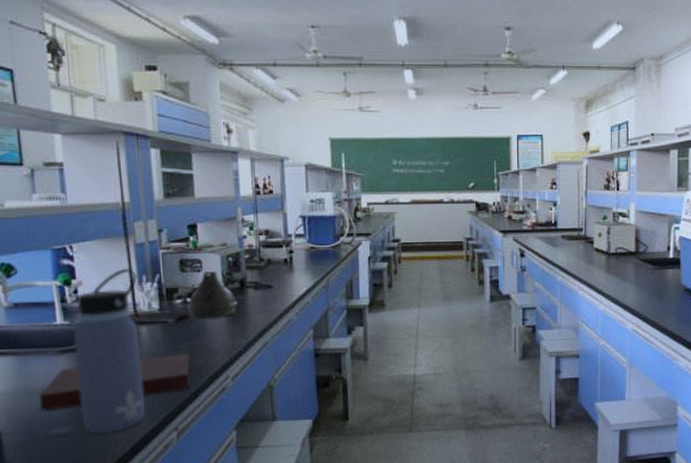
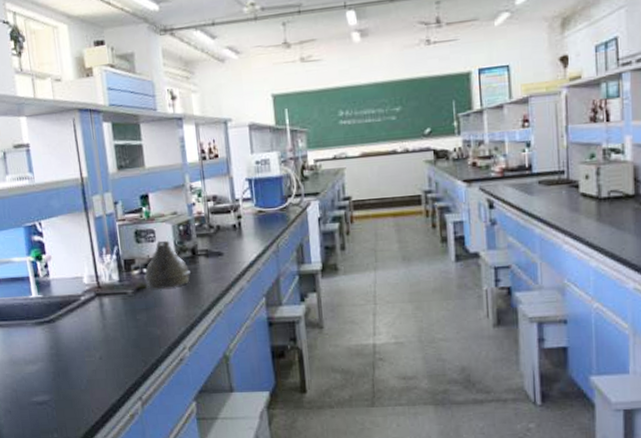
notebook: present [39,353,191,411] -> none [21,323,151,380]
water bottle: present [73,268,146,434] -> none [46,241,113,402]

